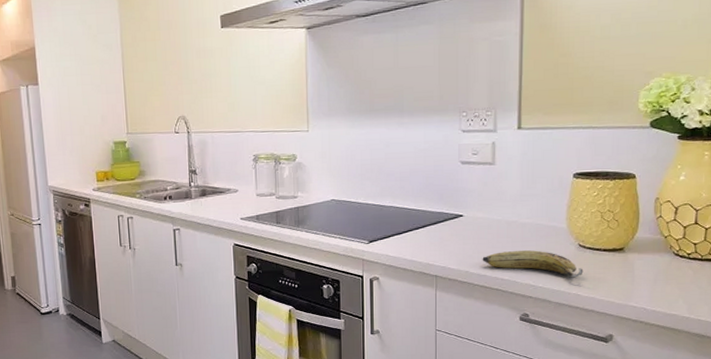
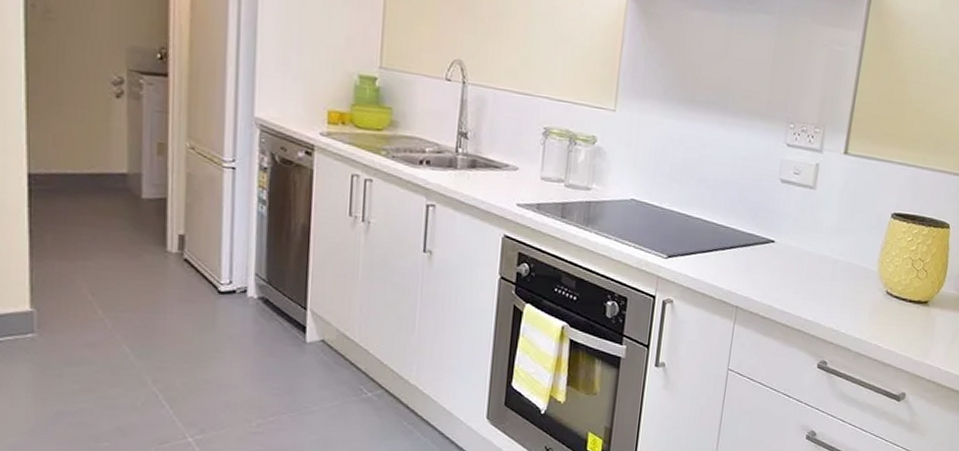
fruit: present [482,250,584,278] -> none [788,288,888,327]

